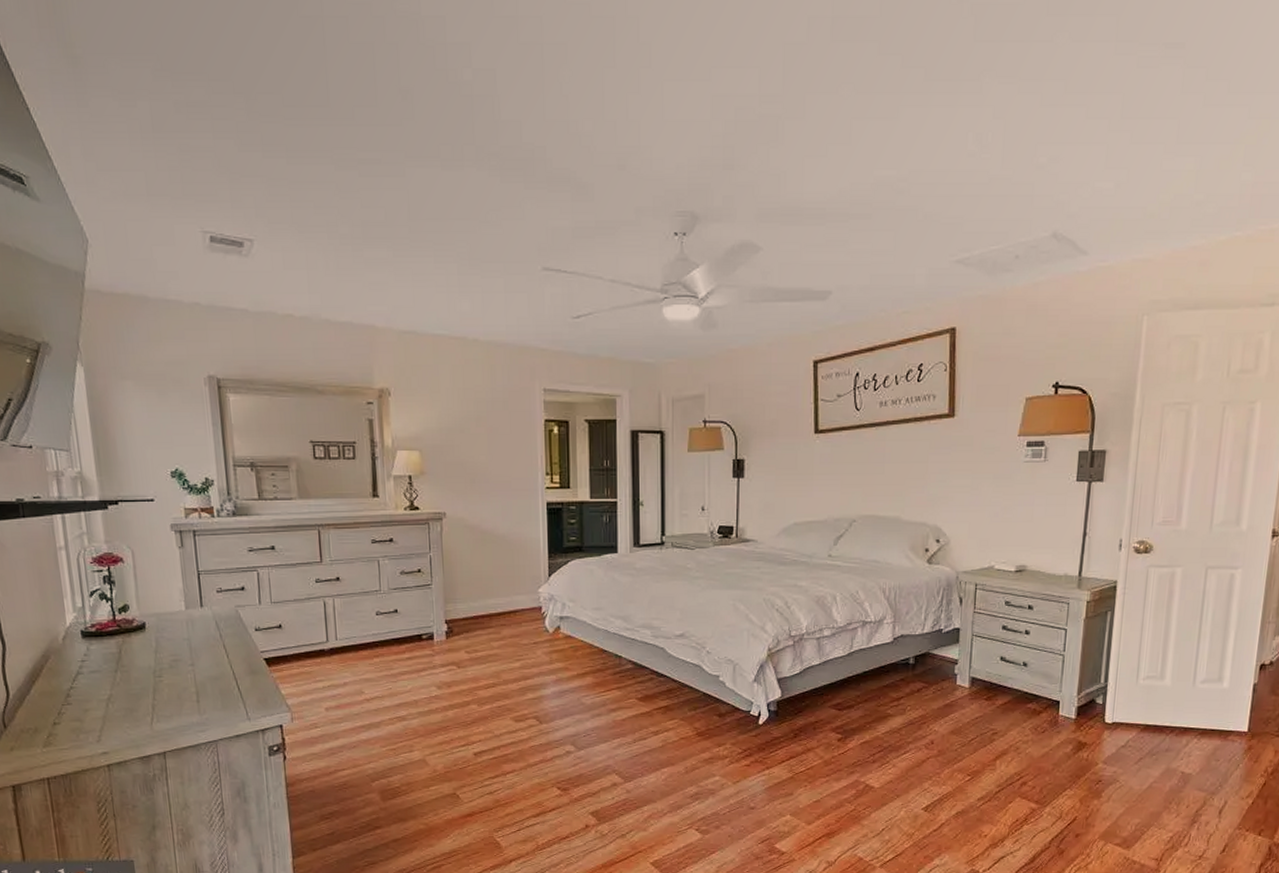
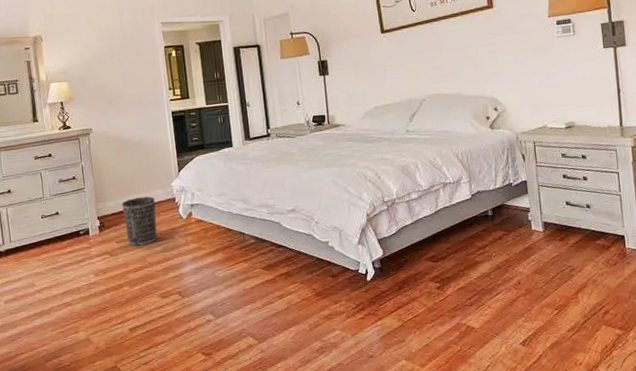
wastebasket: none [476,602,517,659] -> present [121,196,158,247]

